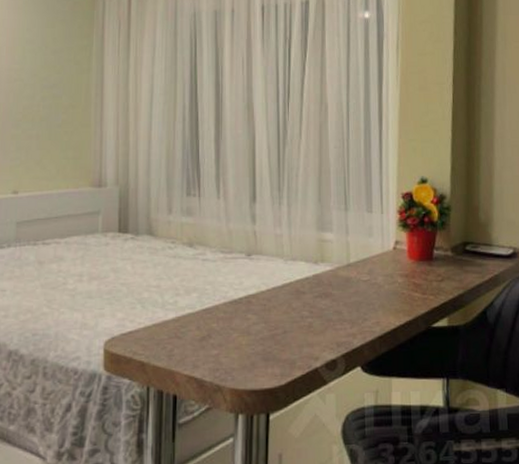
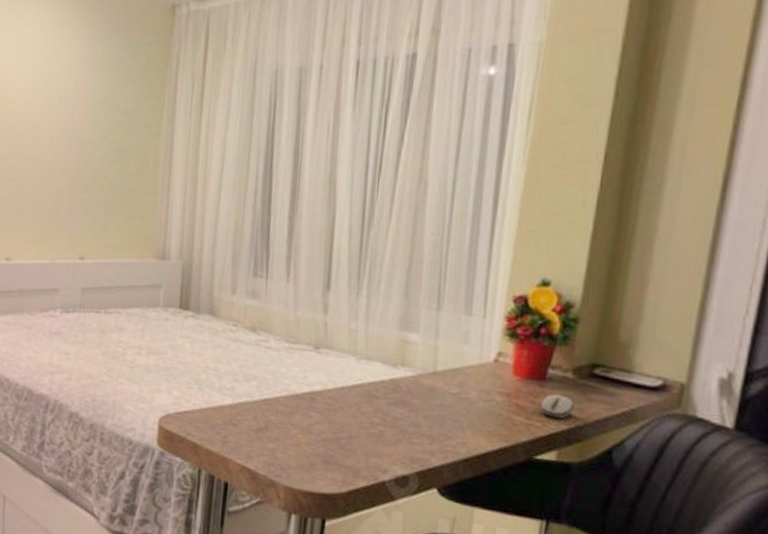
computer mouse: none [431,271,456,290] -> present [540,394,574,419]

